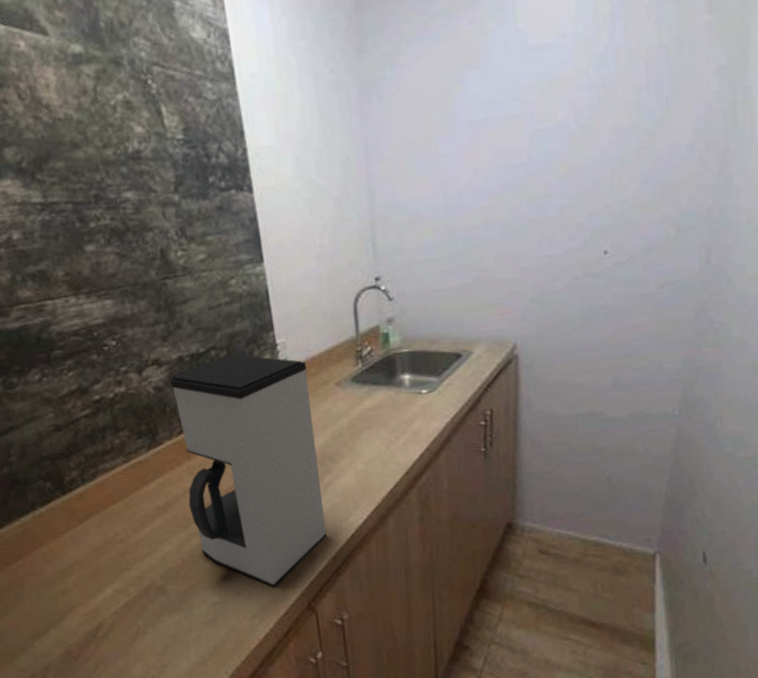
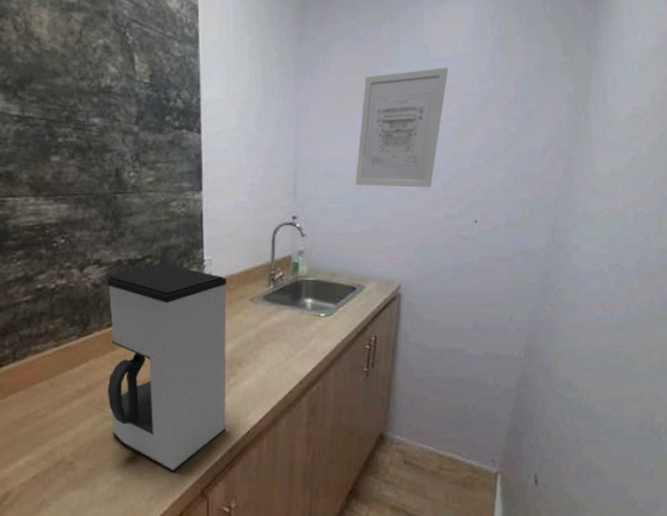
wall art: none [446,55,554,228] -> present [355,67,448,187]

